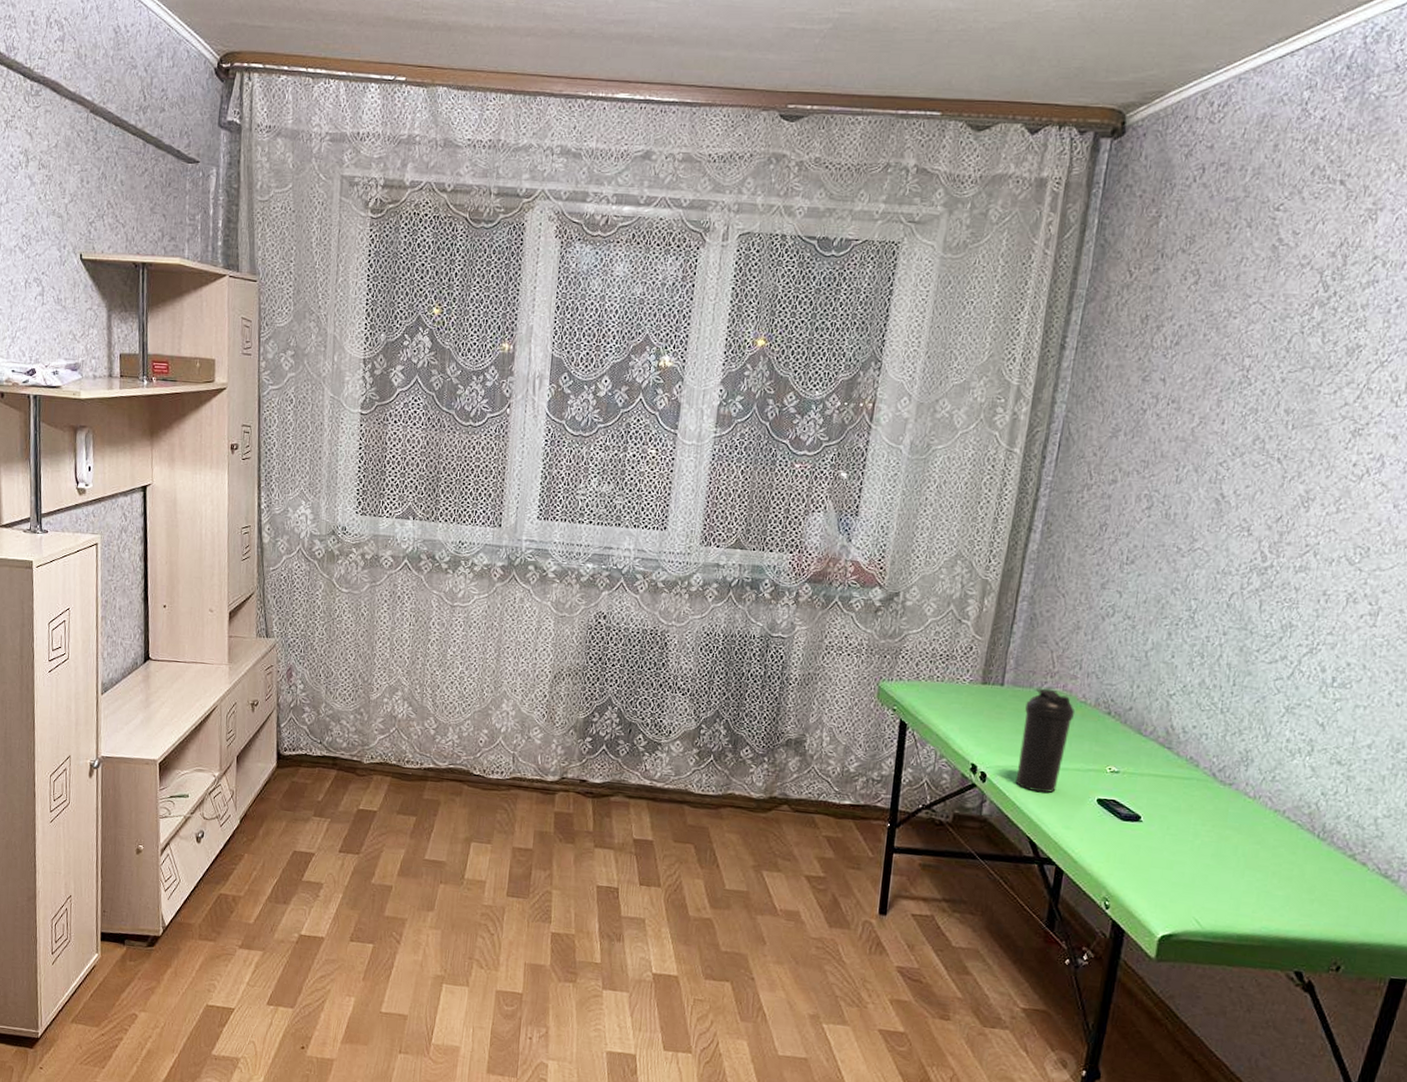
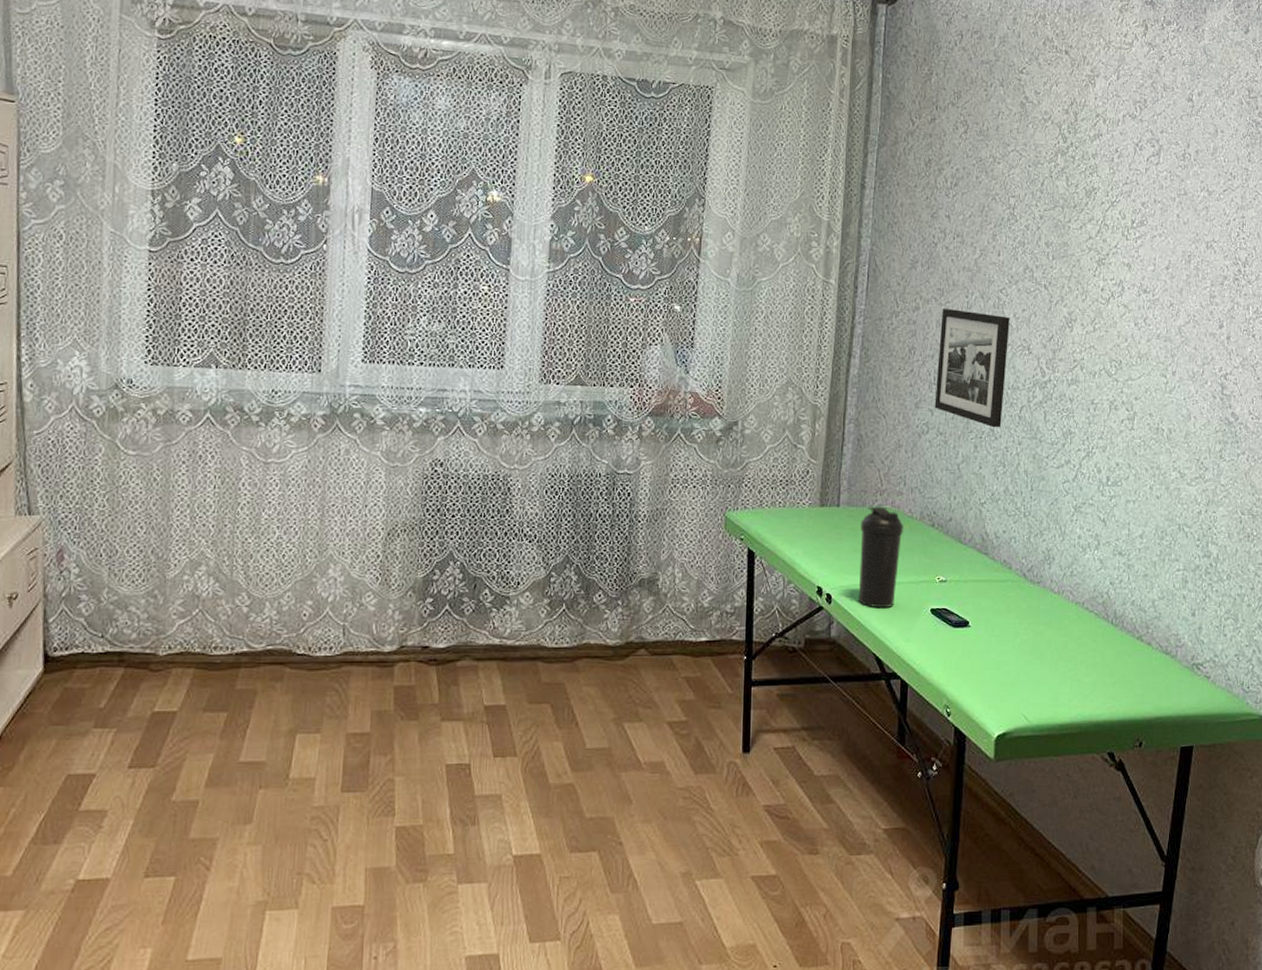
picture frame: none [1124,482,1228,616] -> present [934,309,1010,428]

